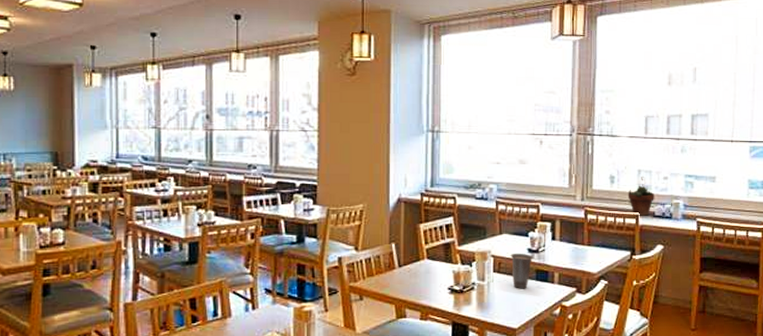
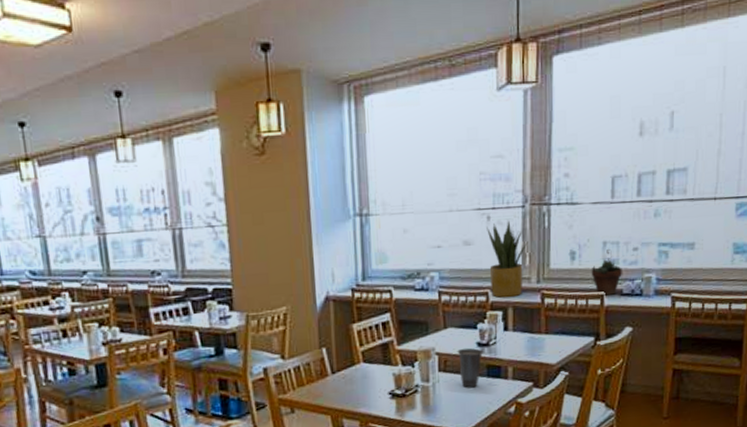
planter: none [539,145,575,212] -> present [487,220,529,298]

